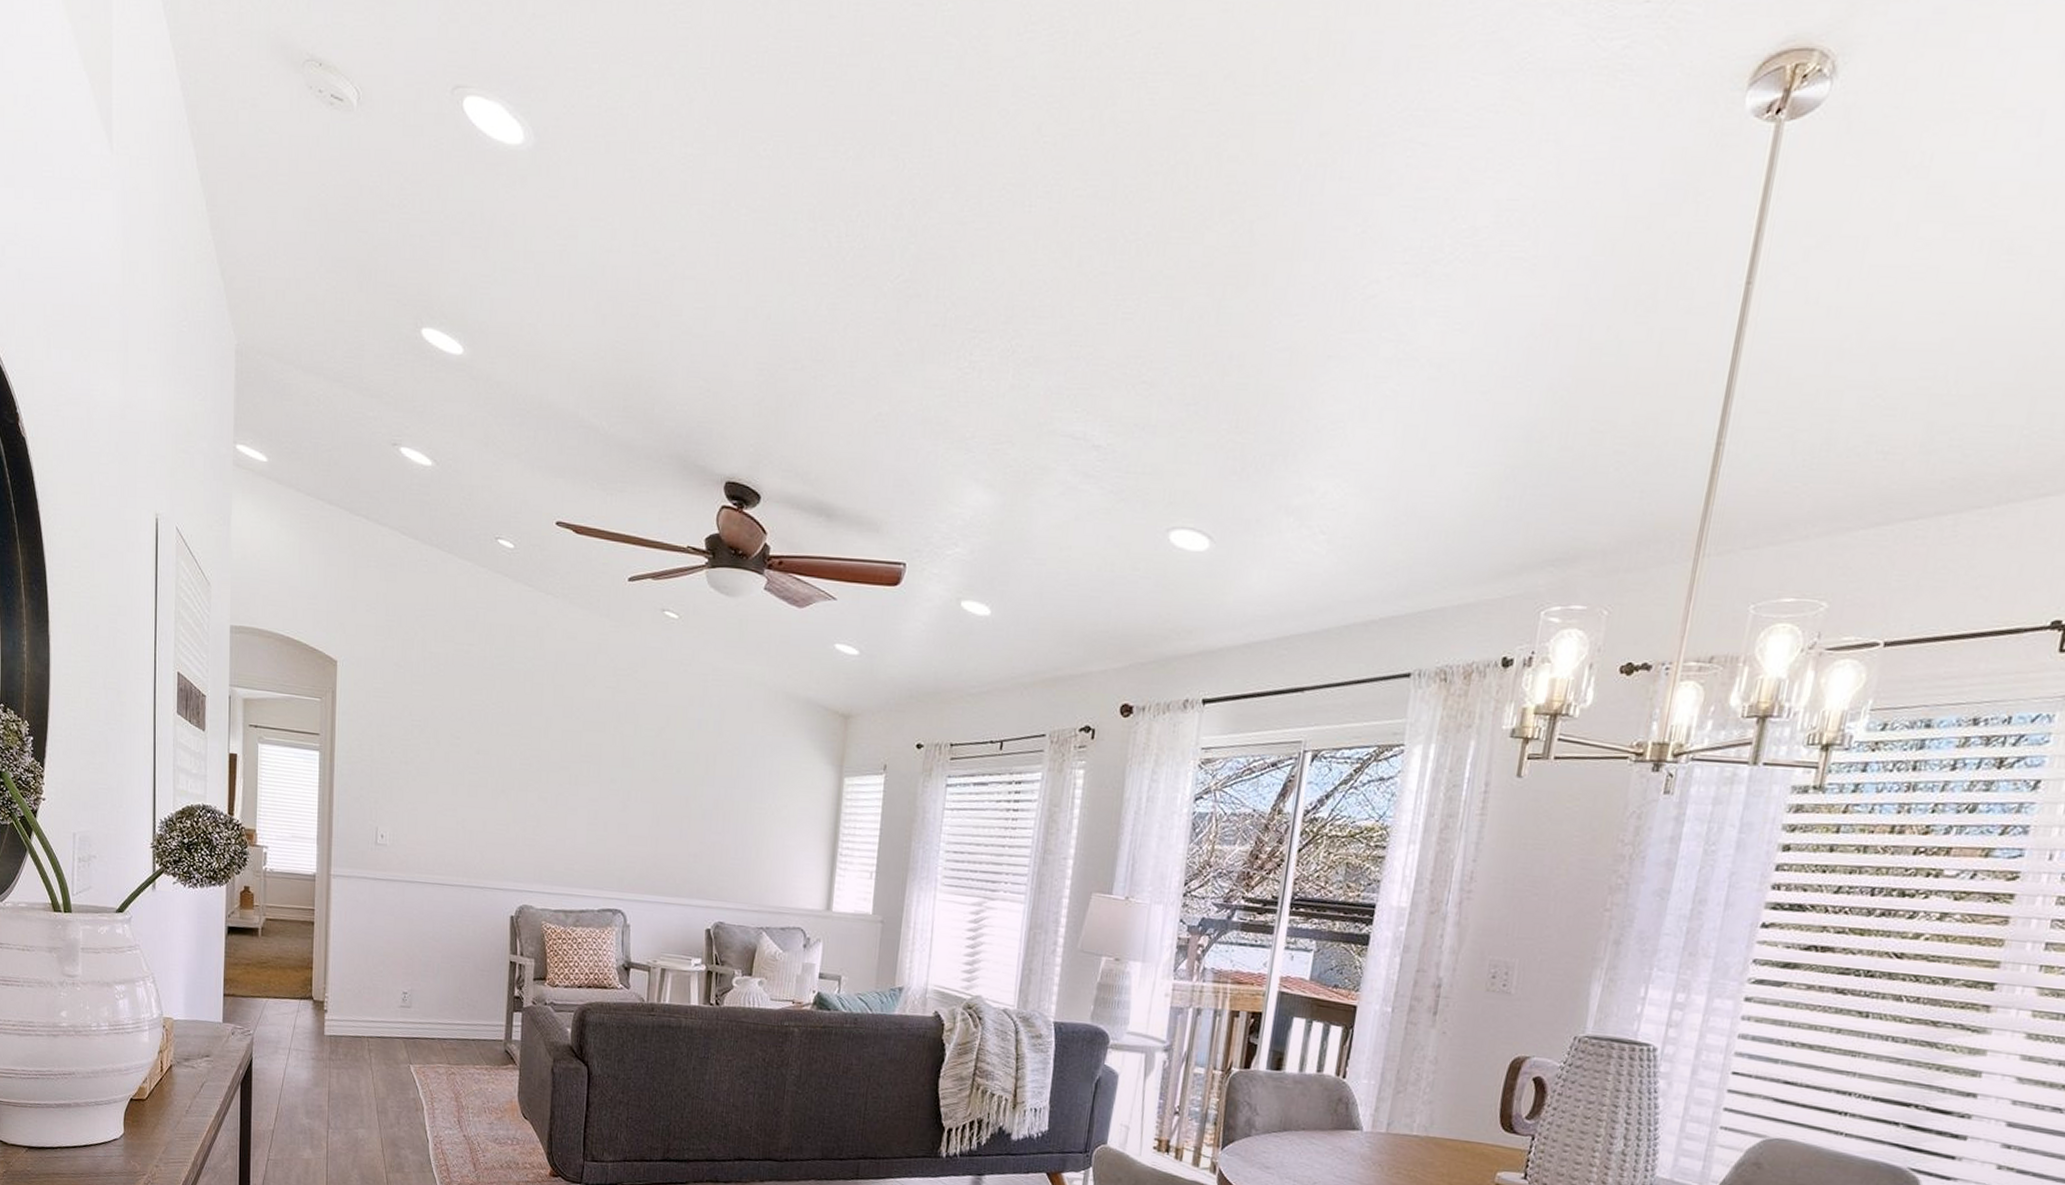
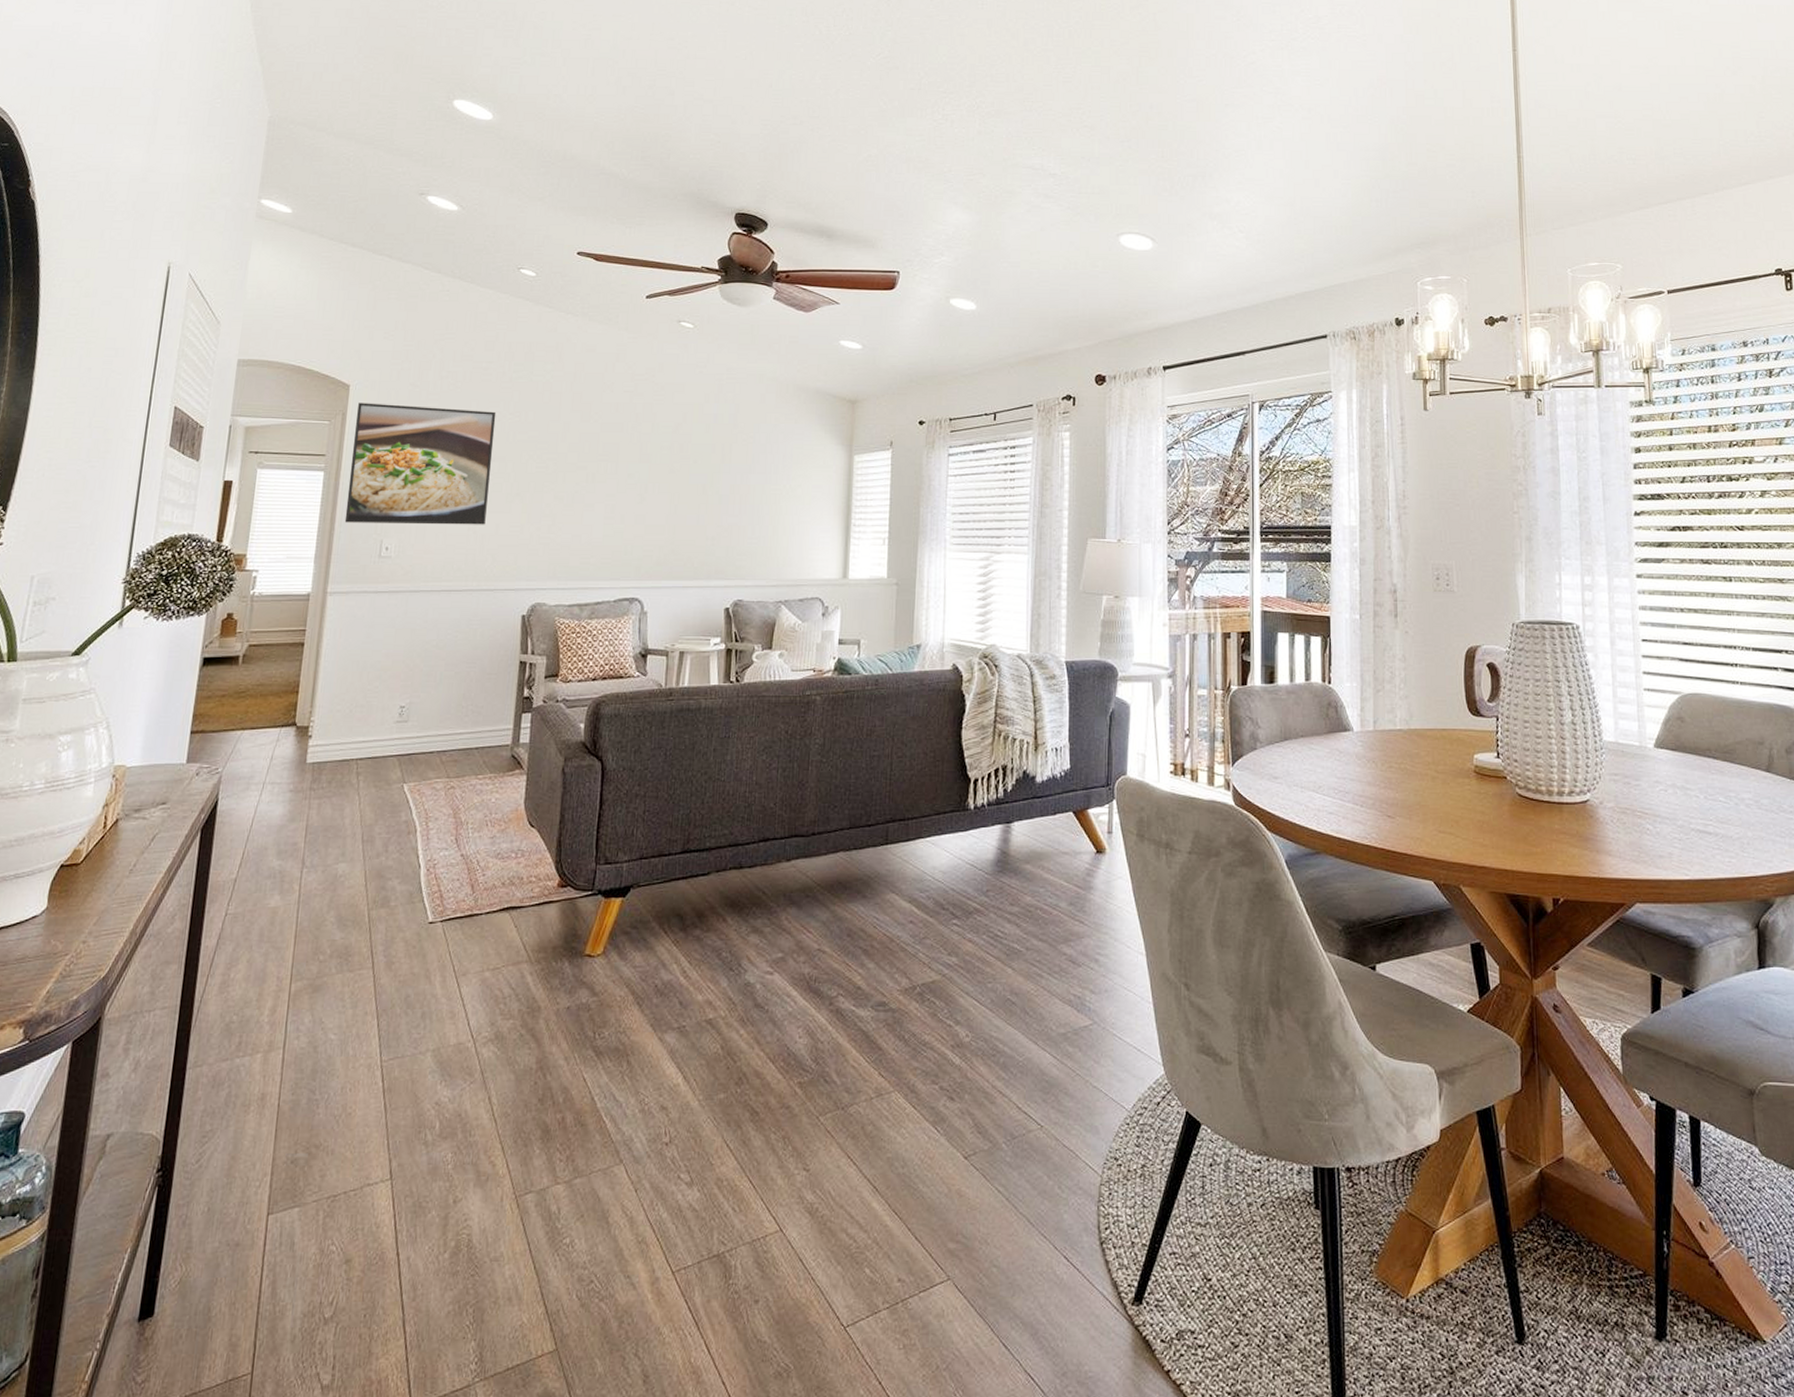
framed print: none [341,680,479,820] -> present [344,403,496,525]

